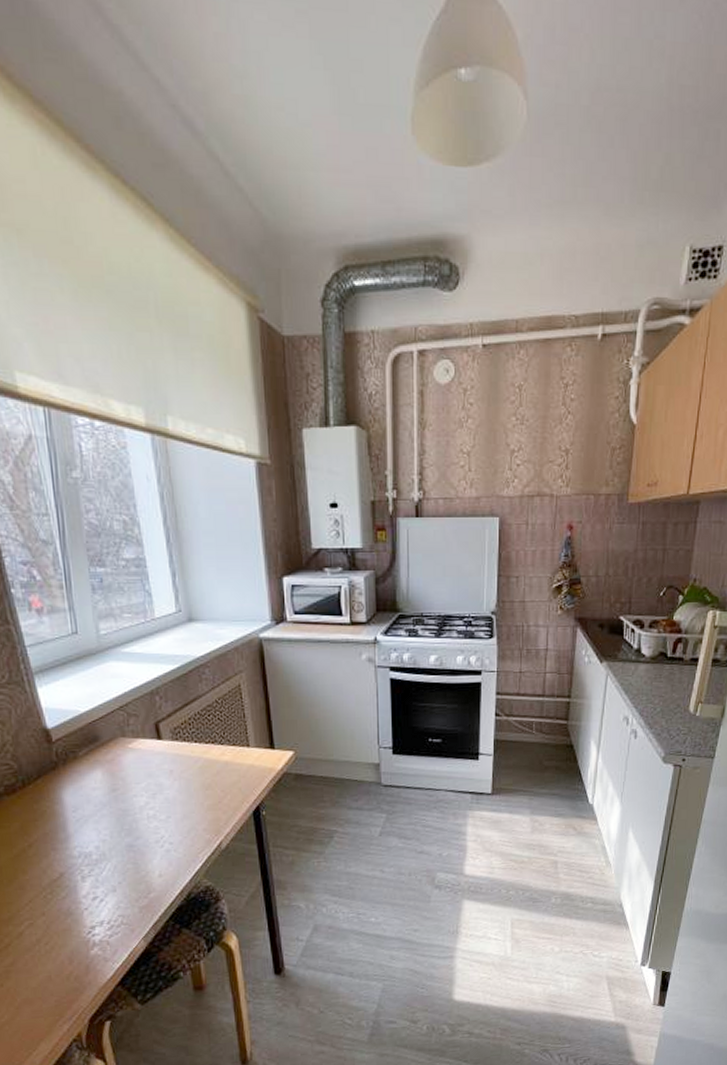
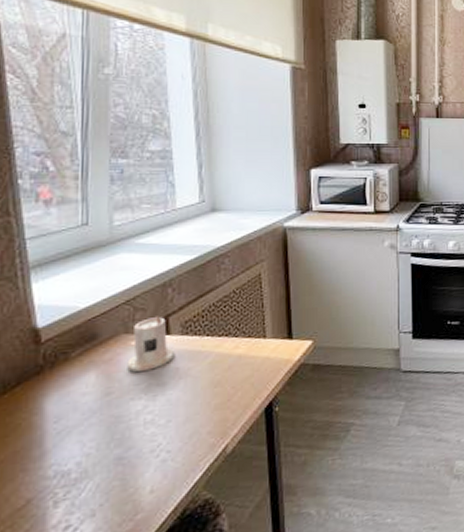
candle: none [127,722,167,772] -> present [127,316,174,372]

